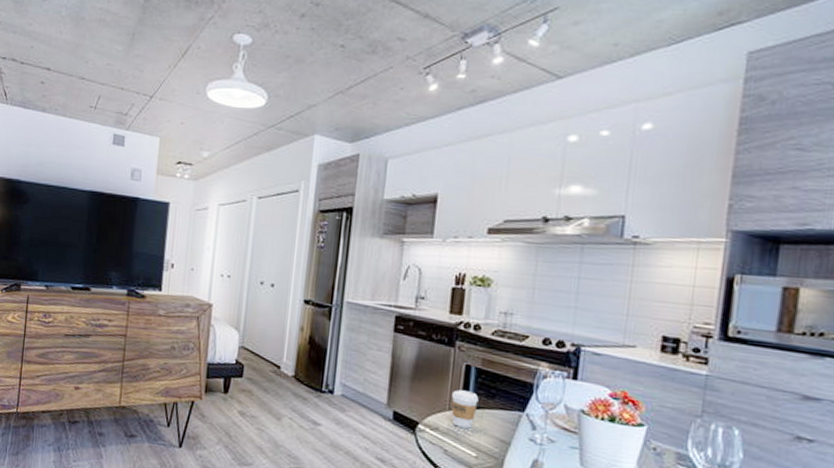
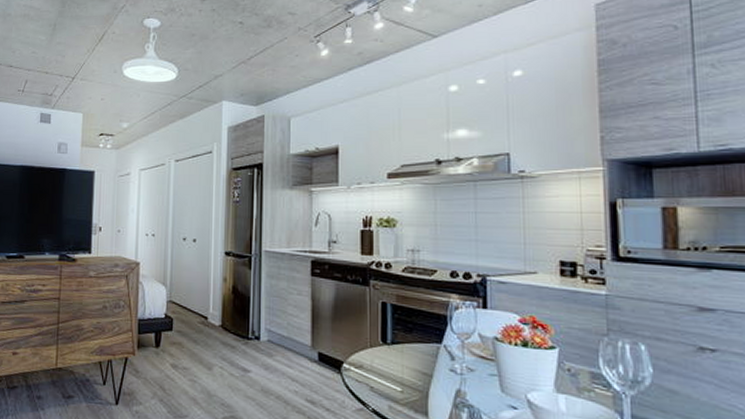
coffee cup: present [451,390,479,429] -> none [371,327,397,364]

